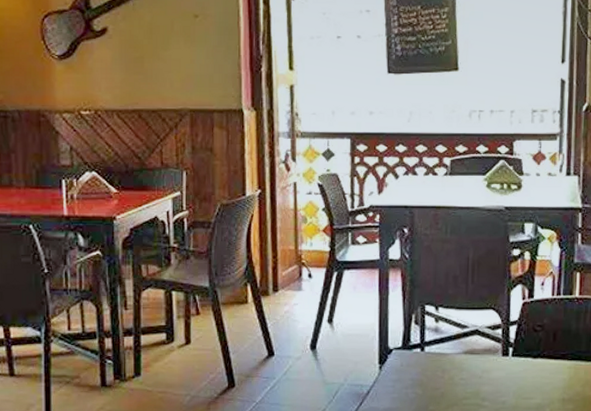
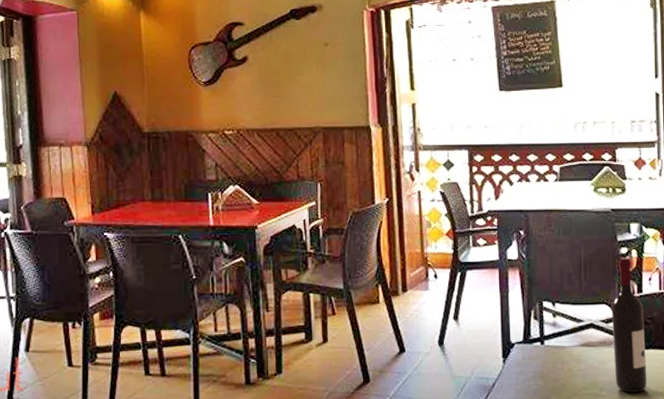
wine bottle: none [498,260,534,403] -> present [611,257,647,392]

